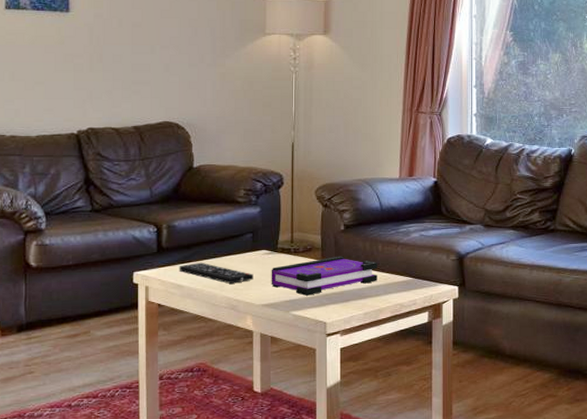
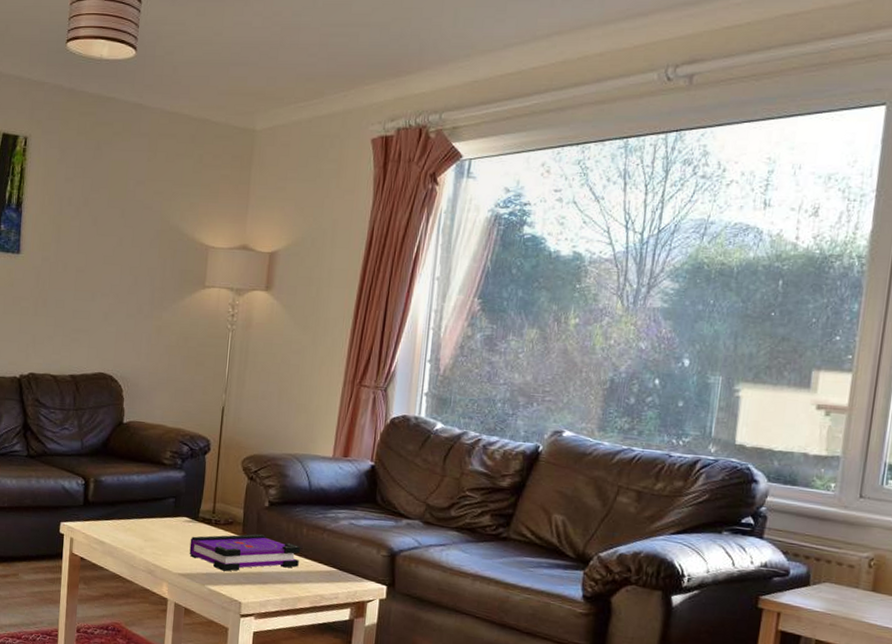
remote control: present [179,262,254,284] -> none [102,521,173,548]

